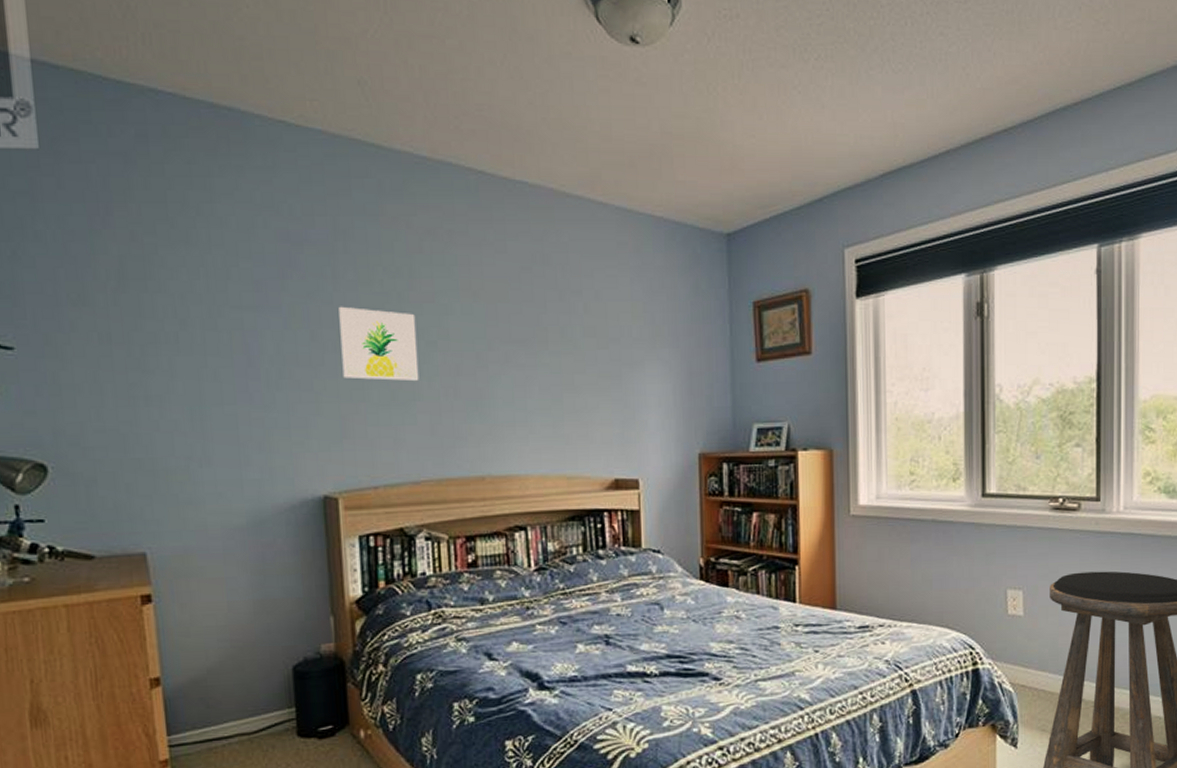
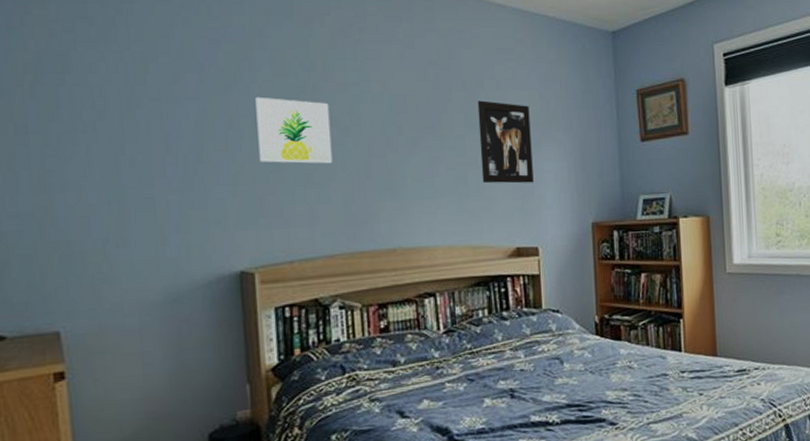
wall art: none [574,312,635,407] -> present [477,100,534,184]

